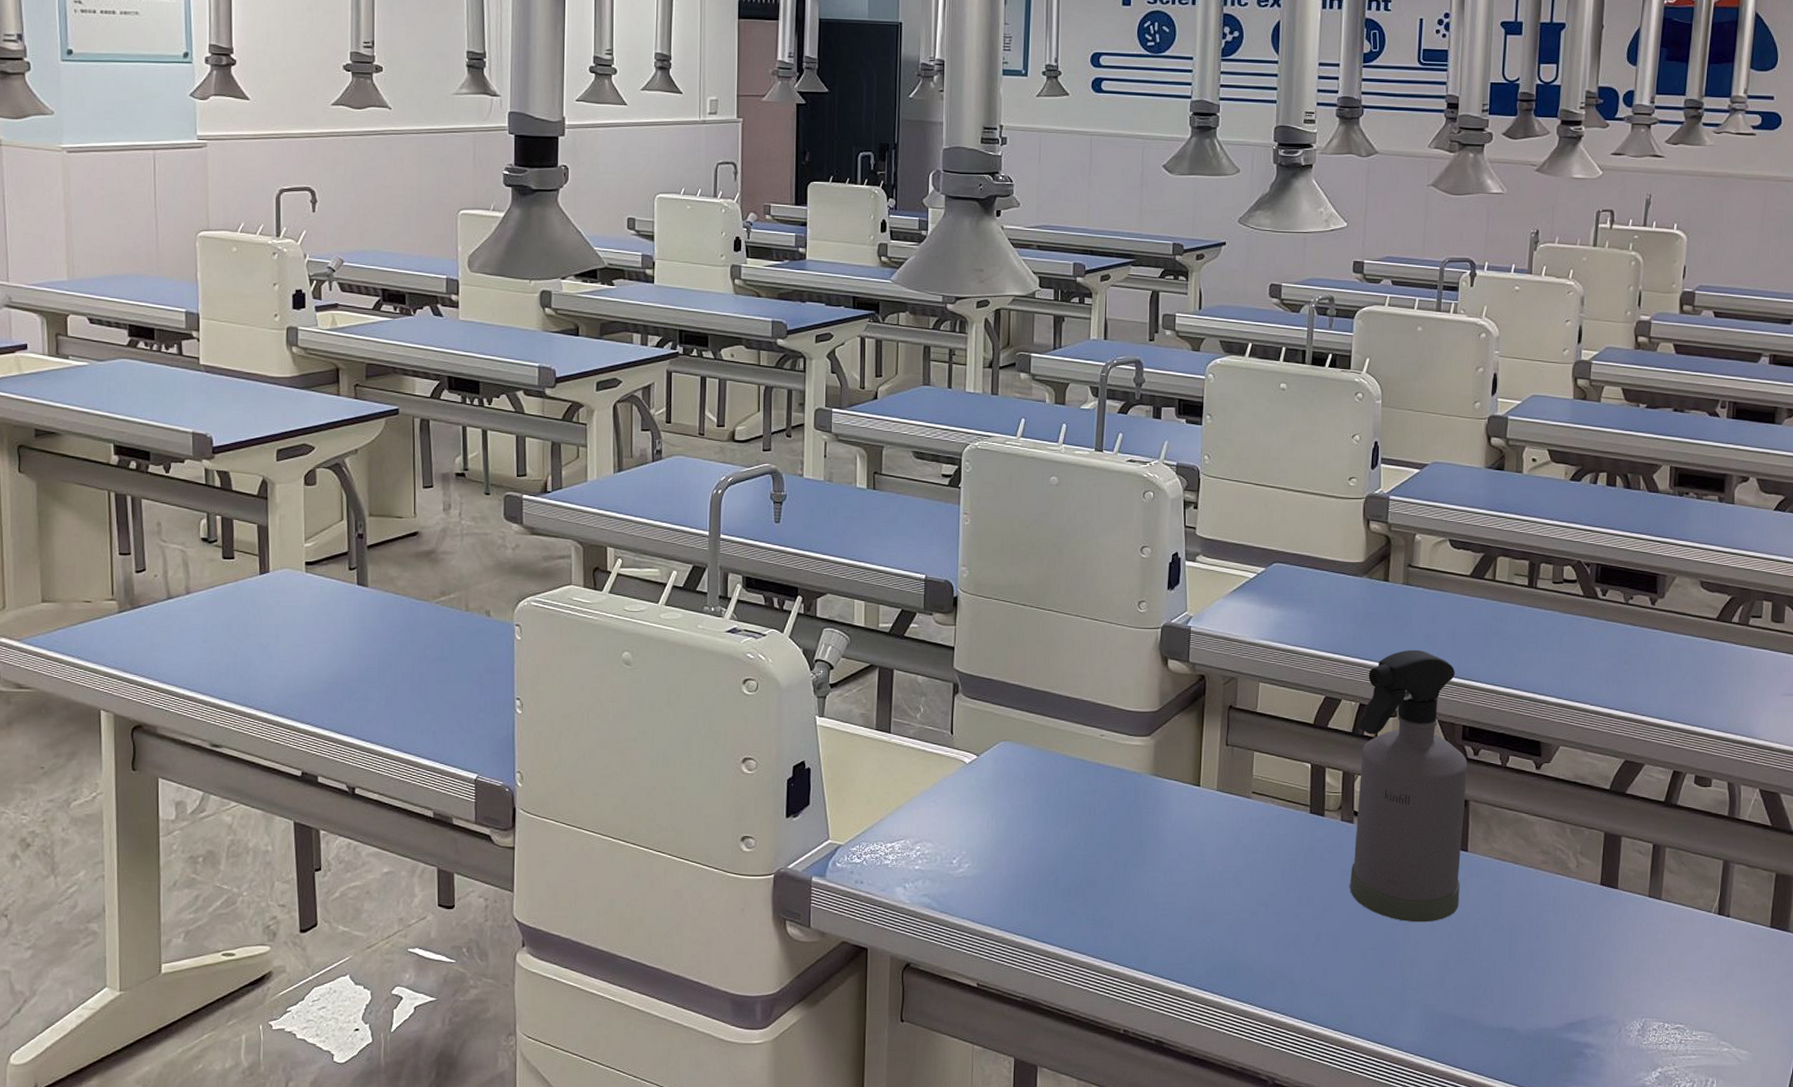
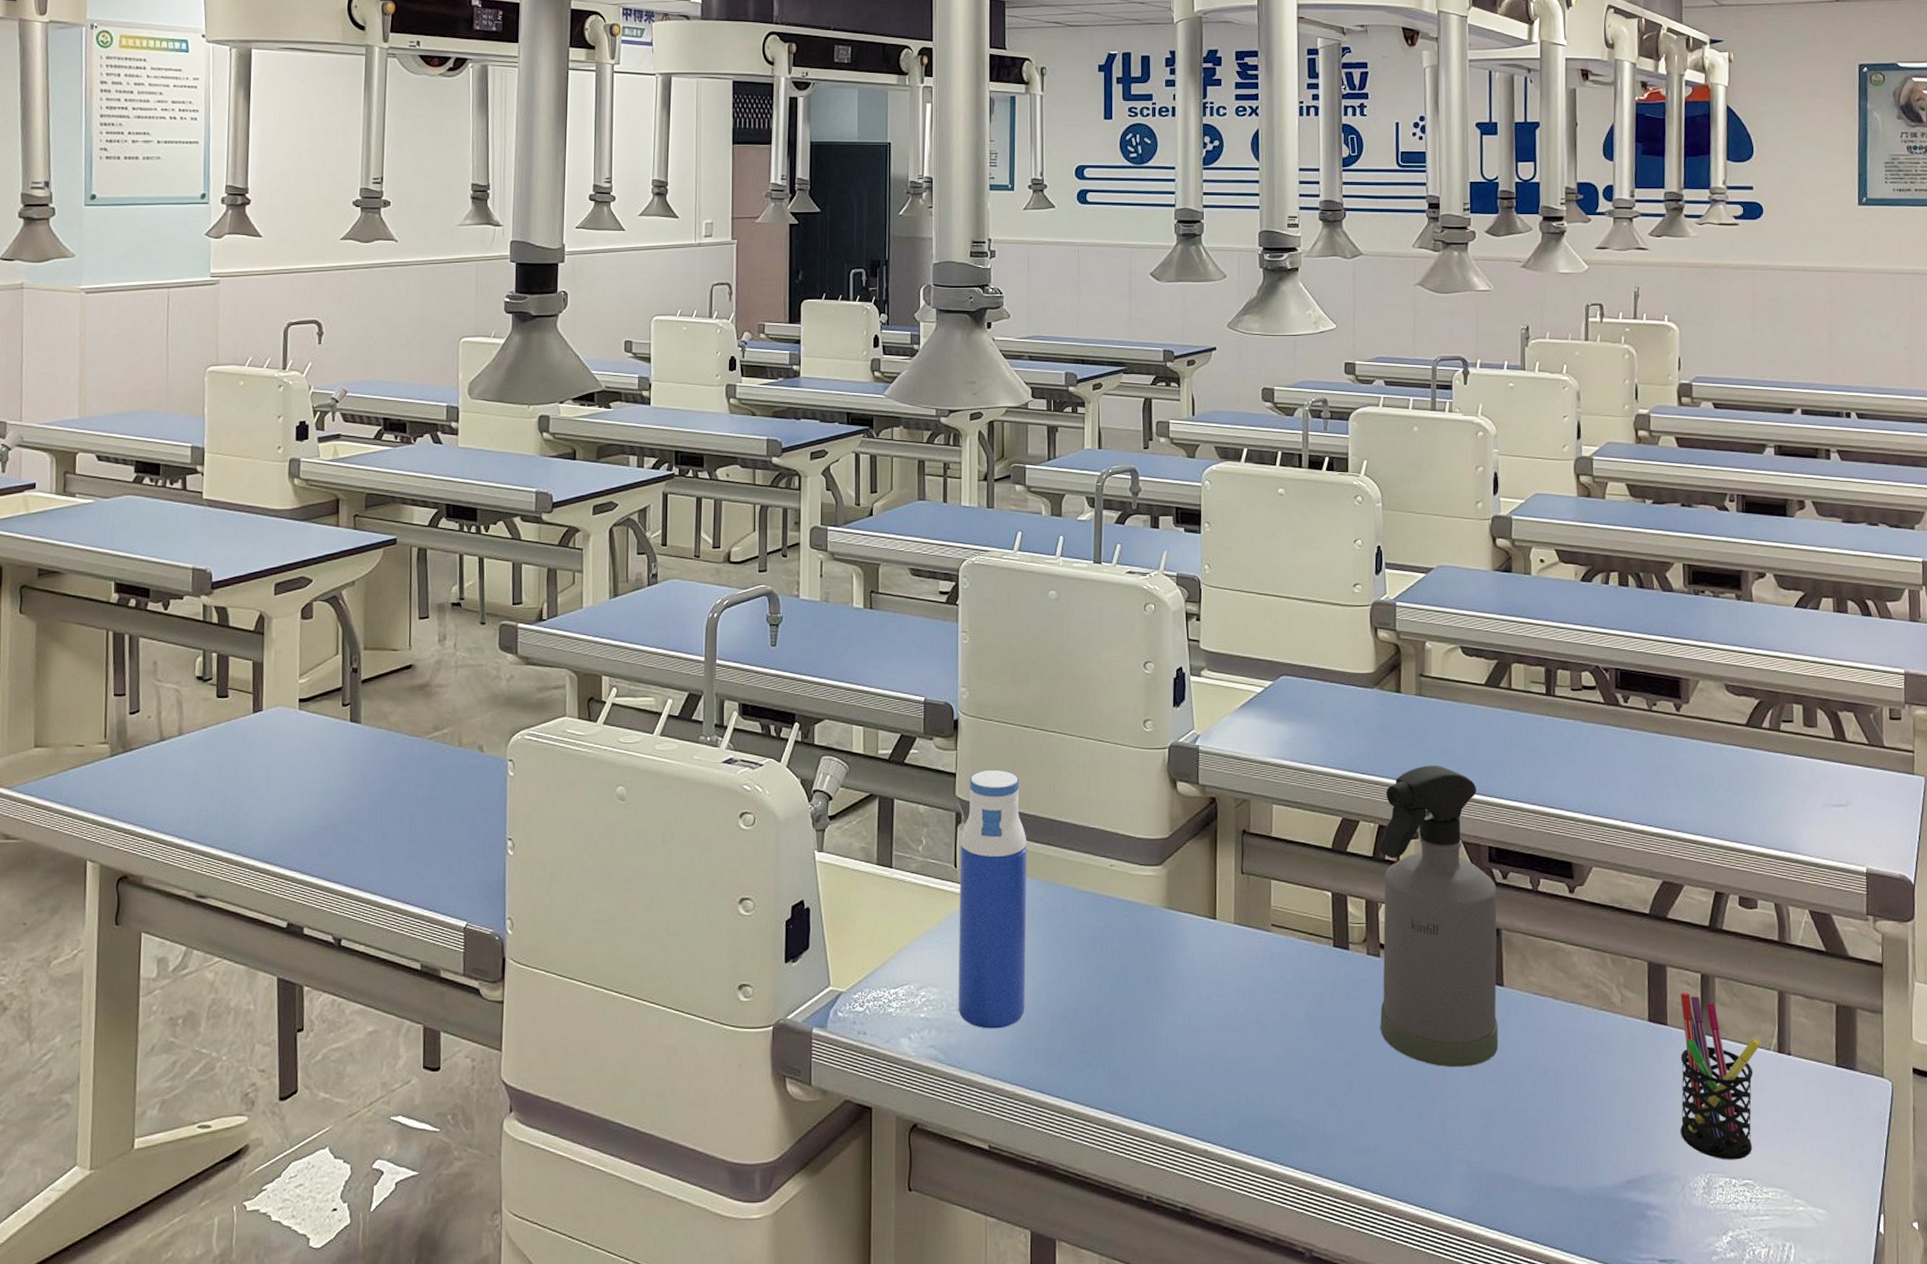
water bottle: none [951,645,1022,881] -> present [958,770,1027,1029]
pen holder: none [1621,860,1703,1007] -> present [1680,992,1761,1160]

